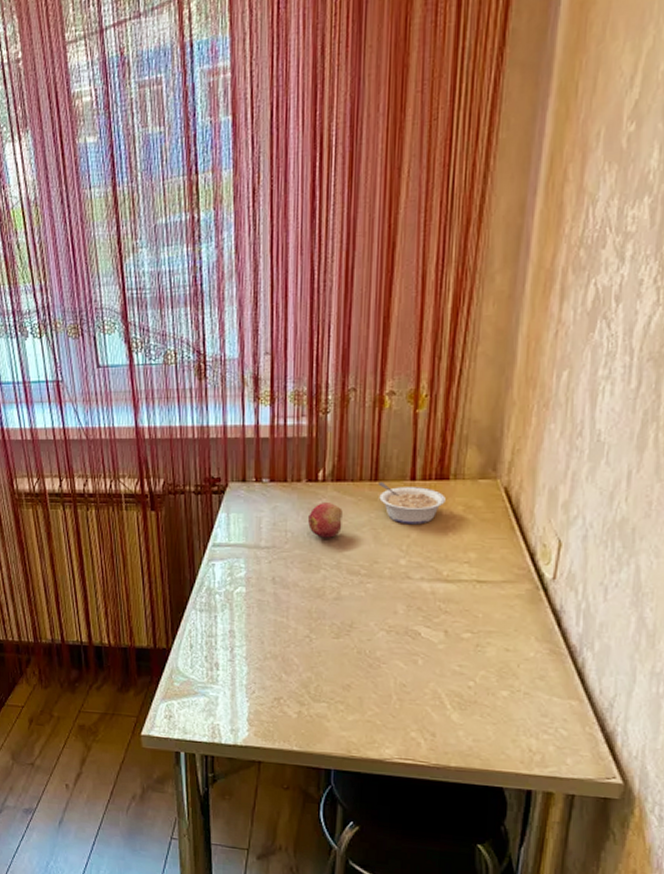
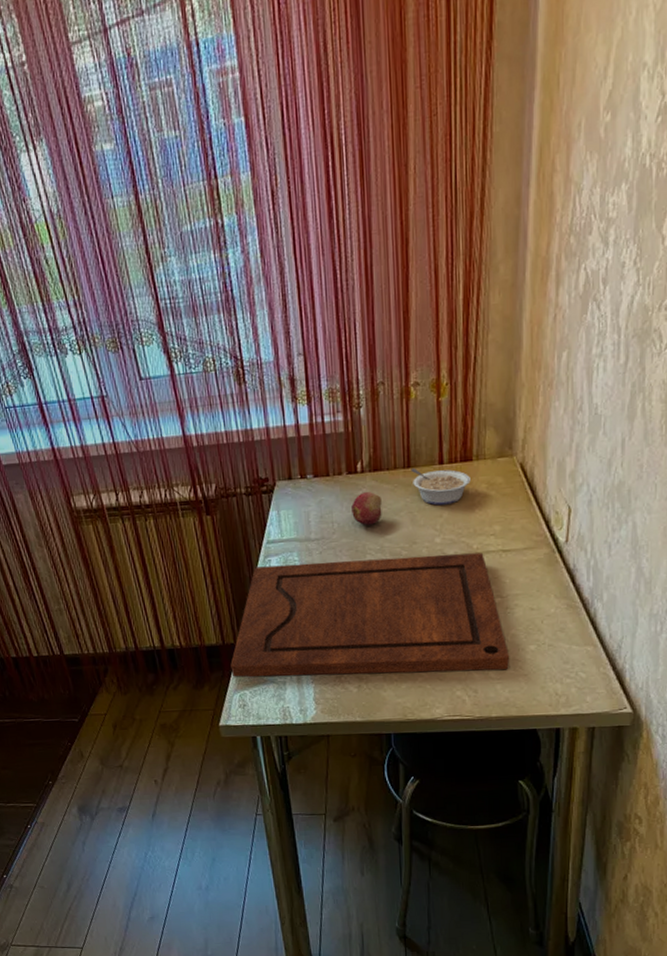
cutting board: none [160,570,477,715] -> present [230,553,510,677]

